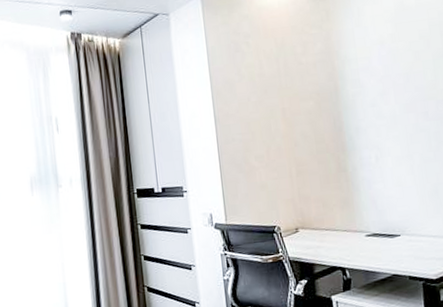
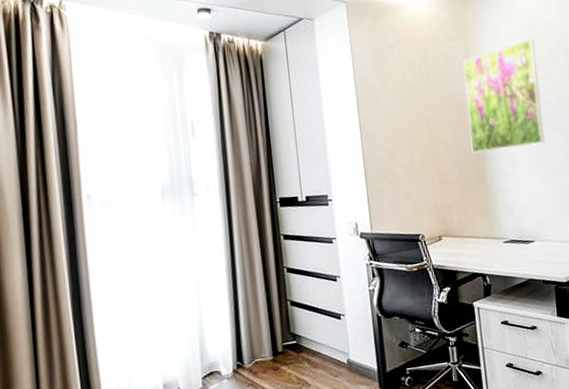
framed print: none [323,19,415,144] -> present [463,38,545,153]

